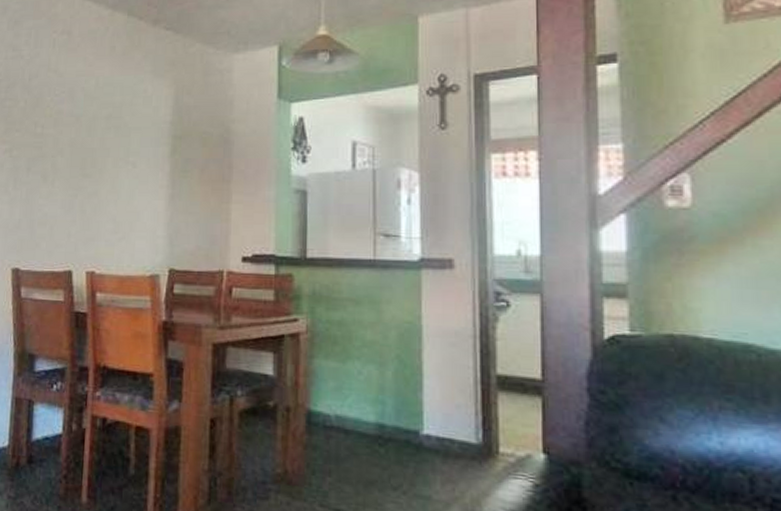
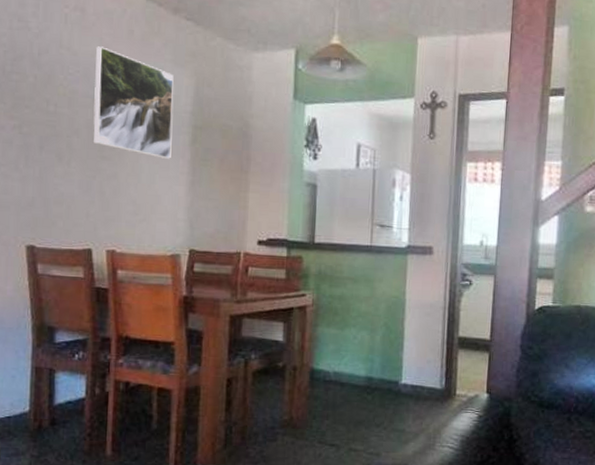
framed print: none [76,66,153,173] -> present [93,46,174,159]

